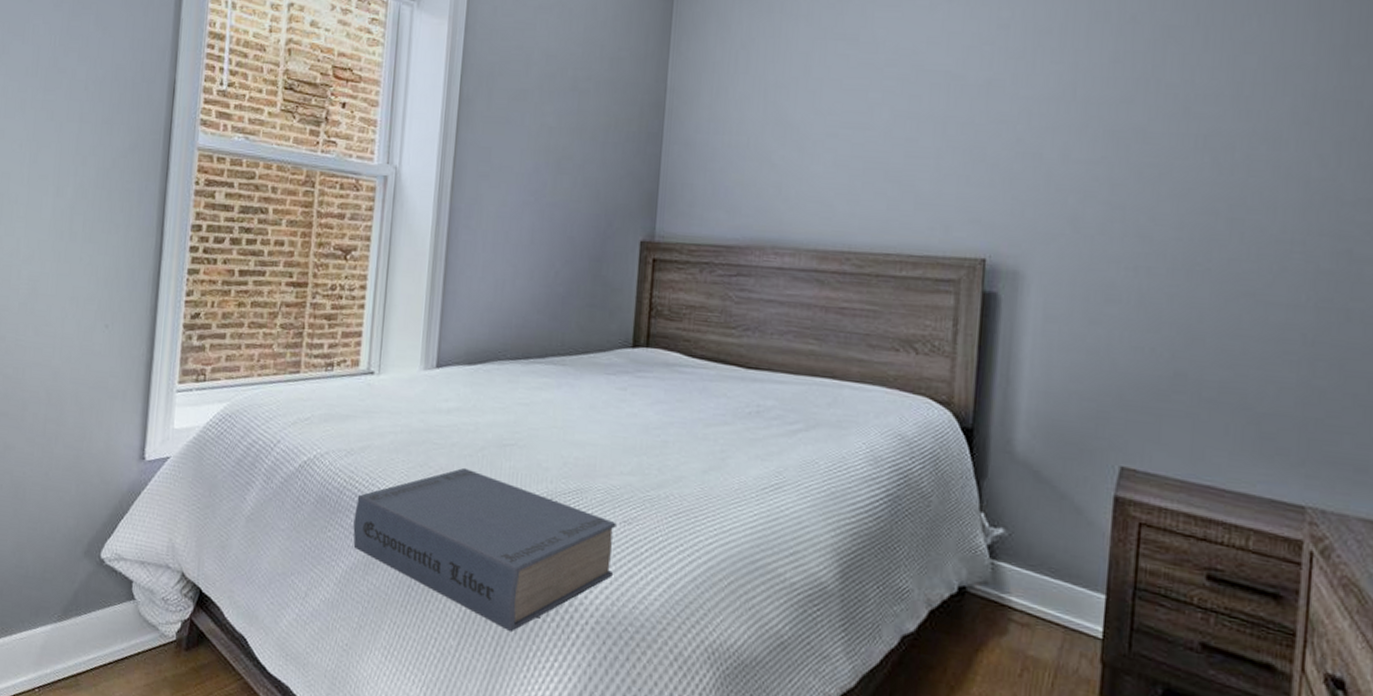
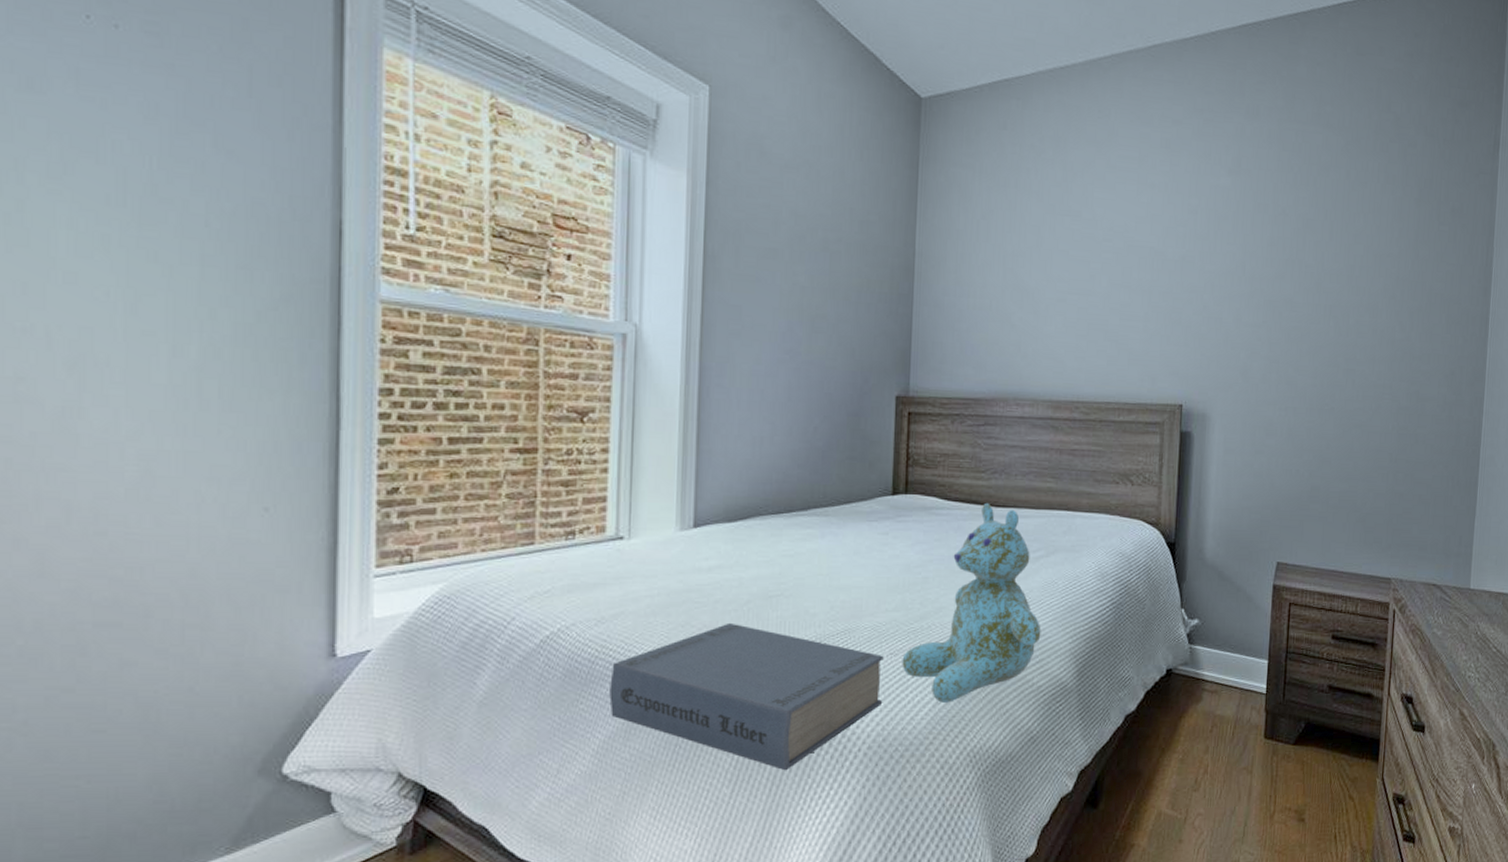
stuffed bear: none [635,363,797,586] -> present [902,502,1041,703]

